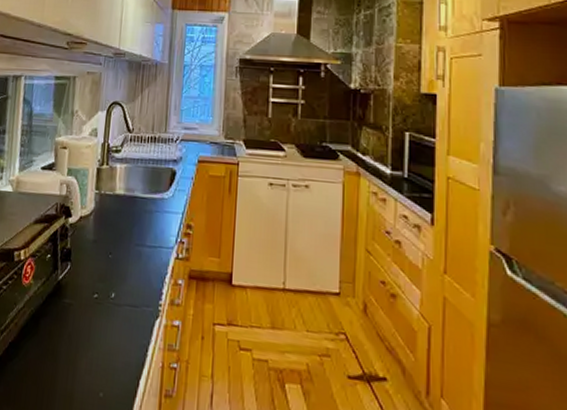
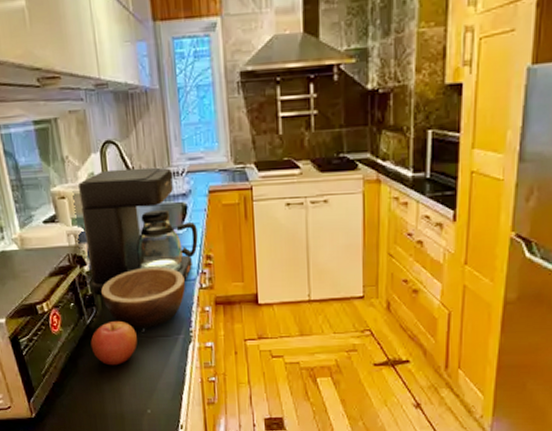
apple: none [56,280,105,333] -> present [90,320,137,366]
coffee maker: none [72,128,182,248] -> present [78,167,198,293]
bowl: none [78,227,163,295] -> present [100,266,185,330]

